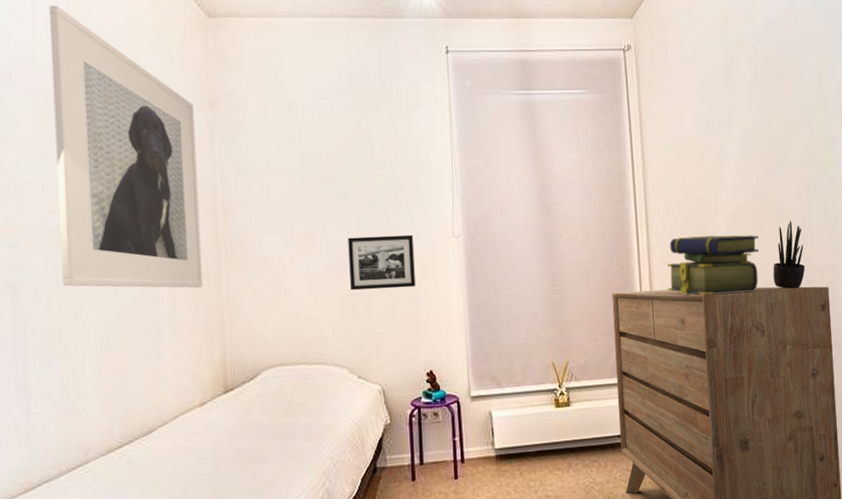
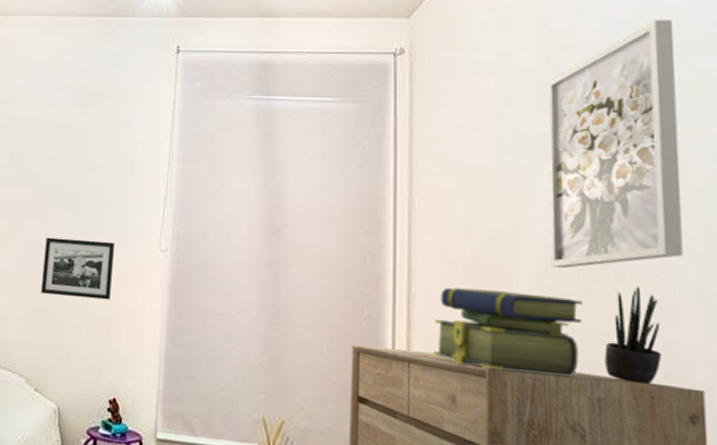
wall art: none [729,19,815,214] -> present [547,20,683,269]

